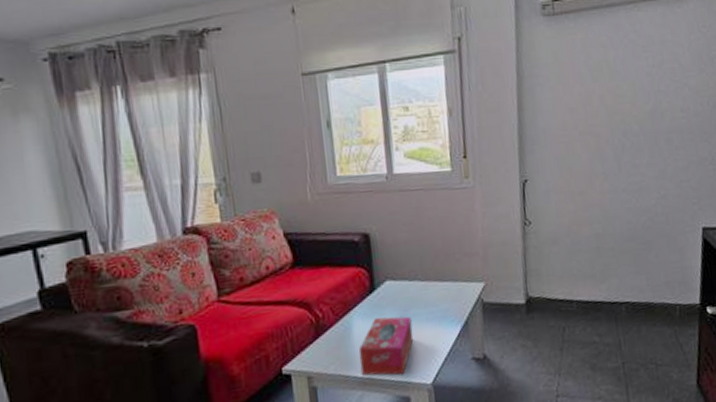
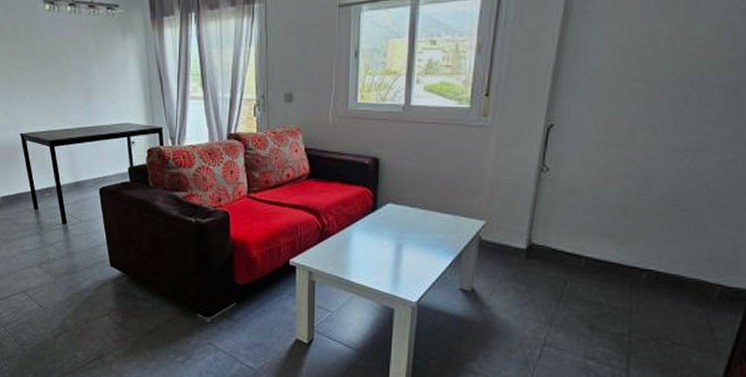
tissue box: present [358,316,414,376] -> none [353,234,407,289]

